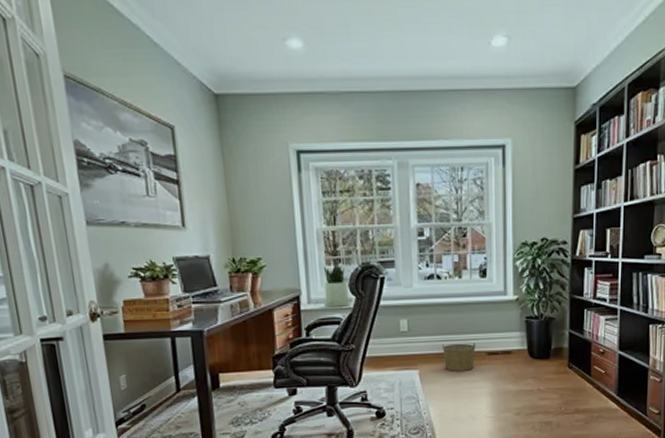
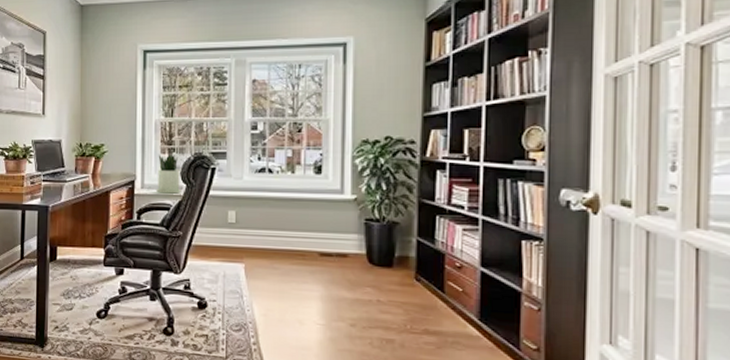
basket: present [442,342,476,372] -> none [271,239,307,271]

